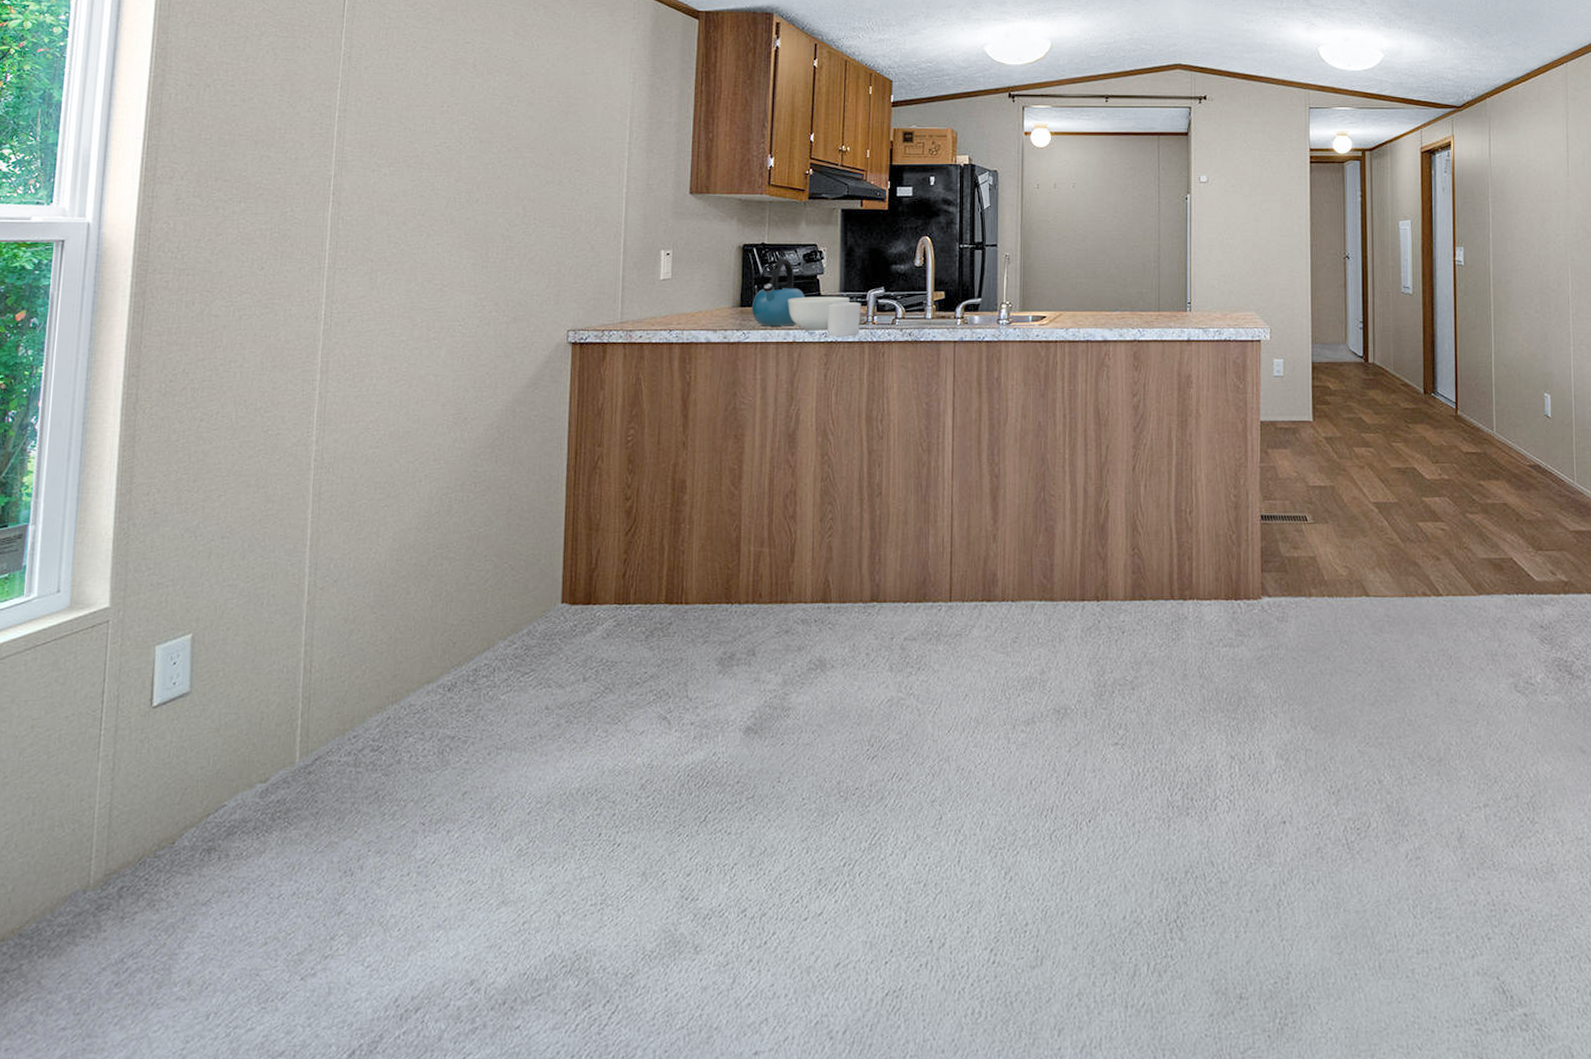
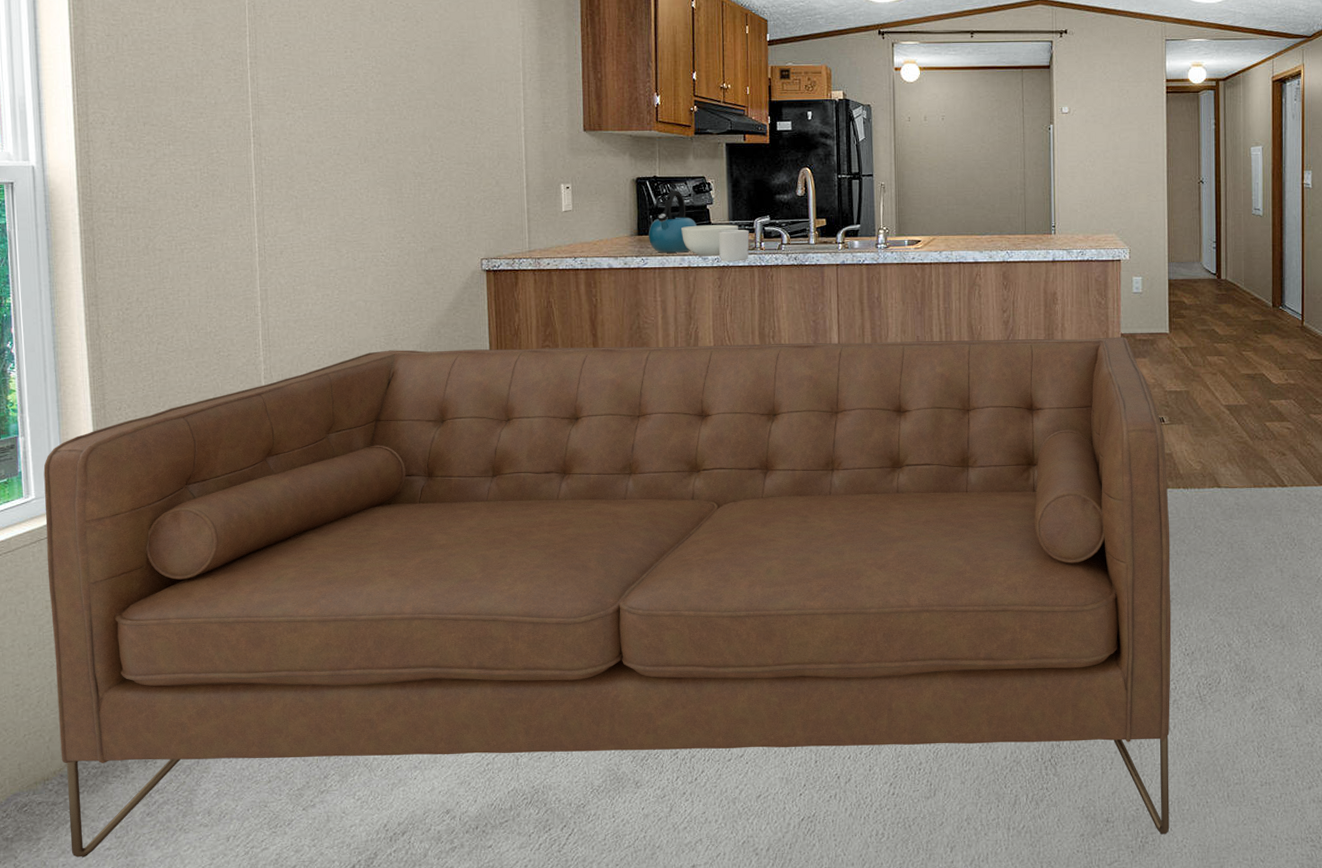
sofa: none [18,424,1315,1040] -> present [43,336,1171,857]

